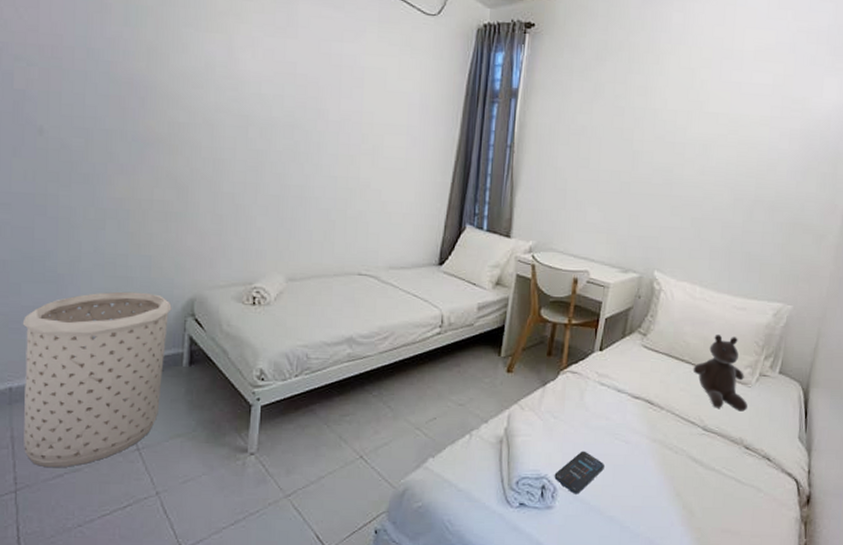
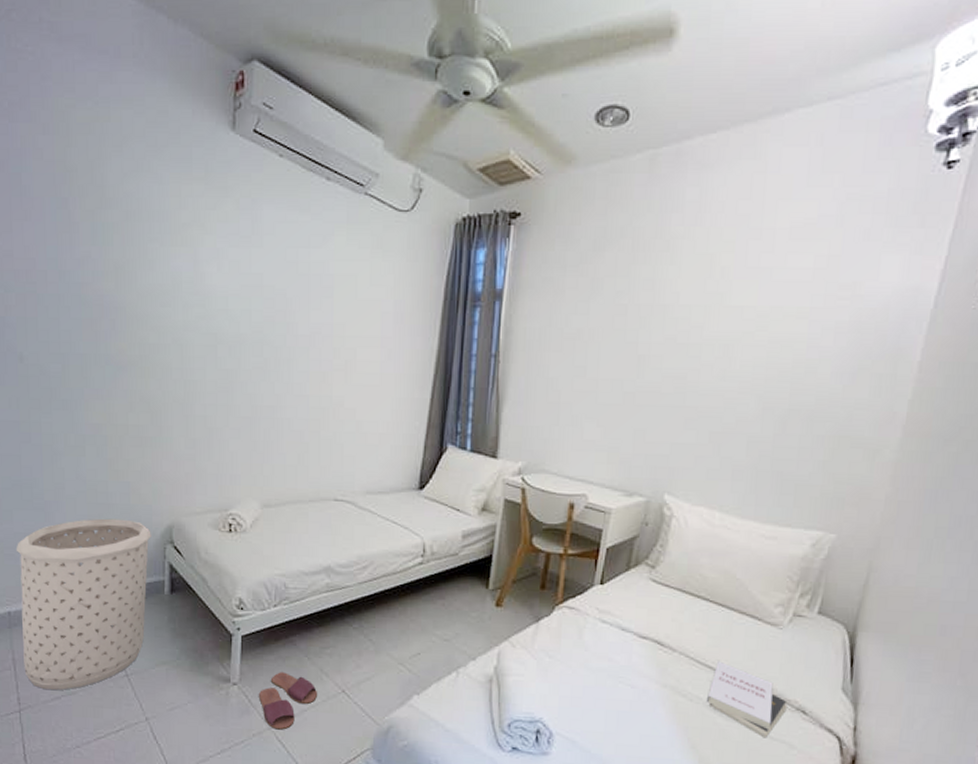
slippers: none [277,440,335,498] -> present [259,672,317,730]
smartphone: present [554,451,604,494] -> none [550,694,607,741]
books: none [690,417,755,484] -> present [707,661,788,738]
teddy bear: present [693,335,747,412] -> none [711,568,778,657]

